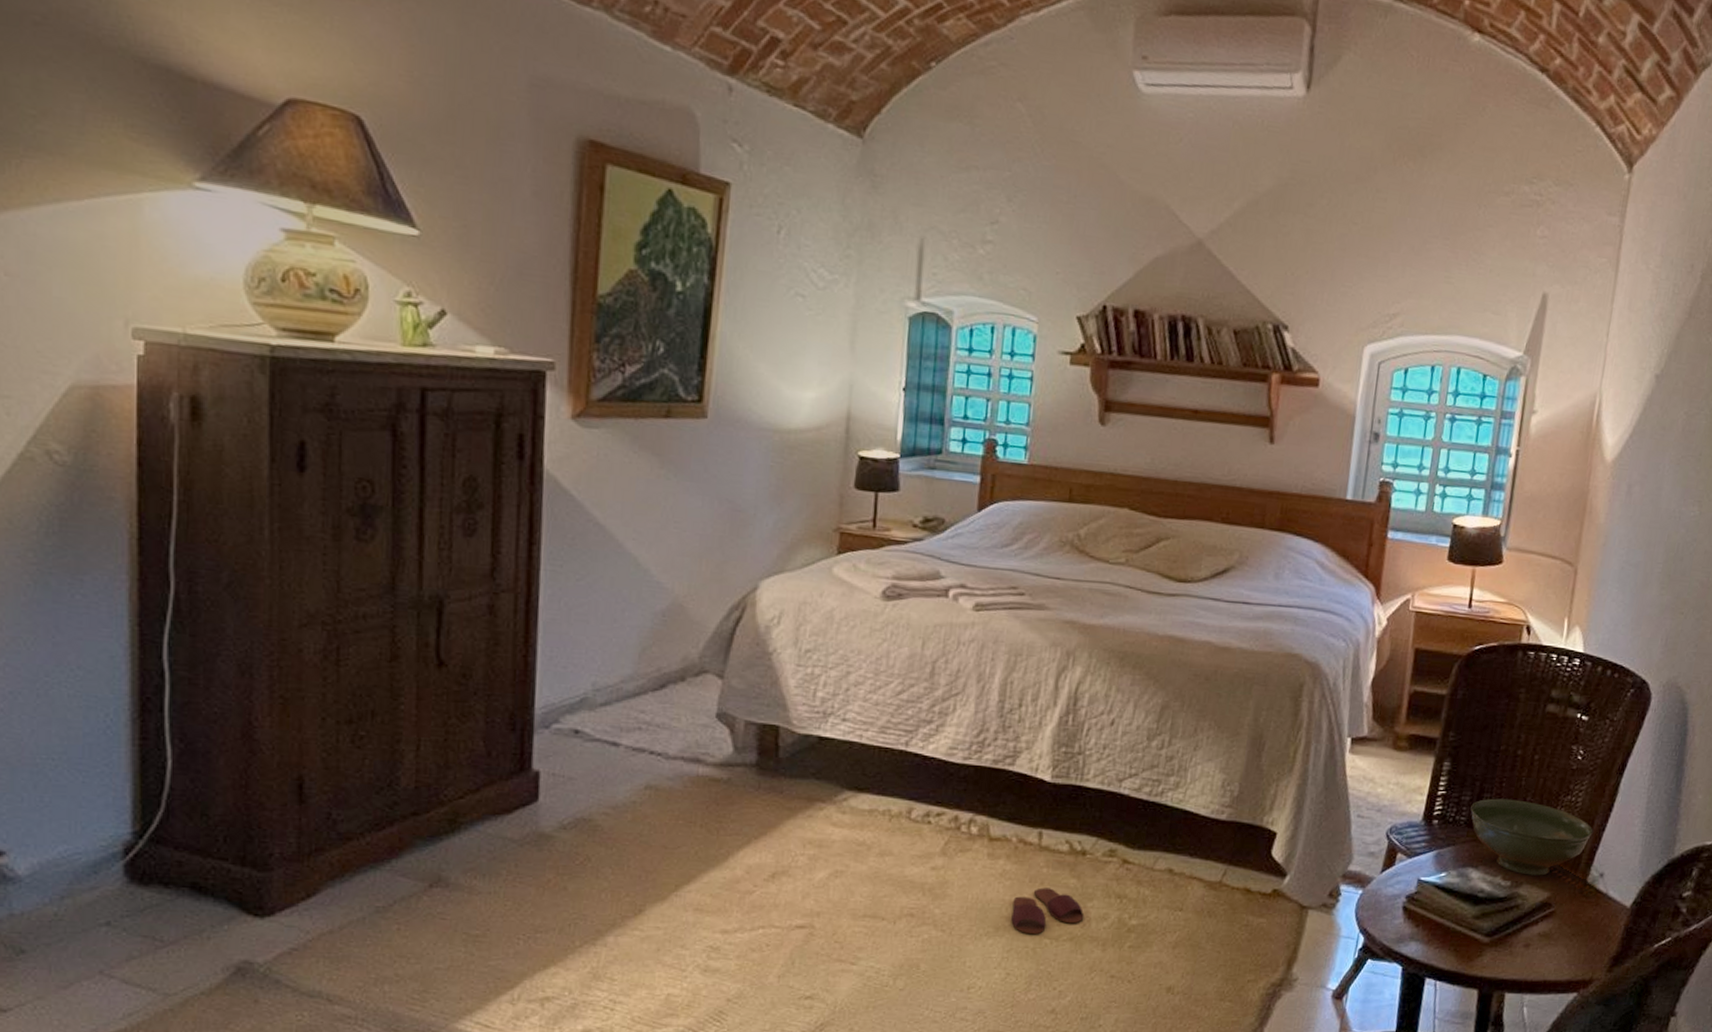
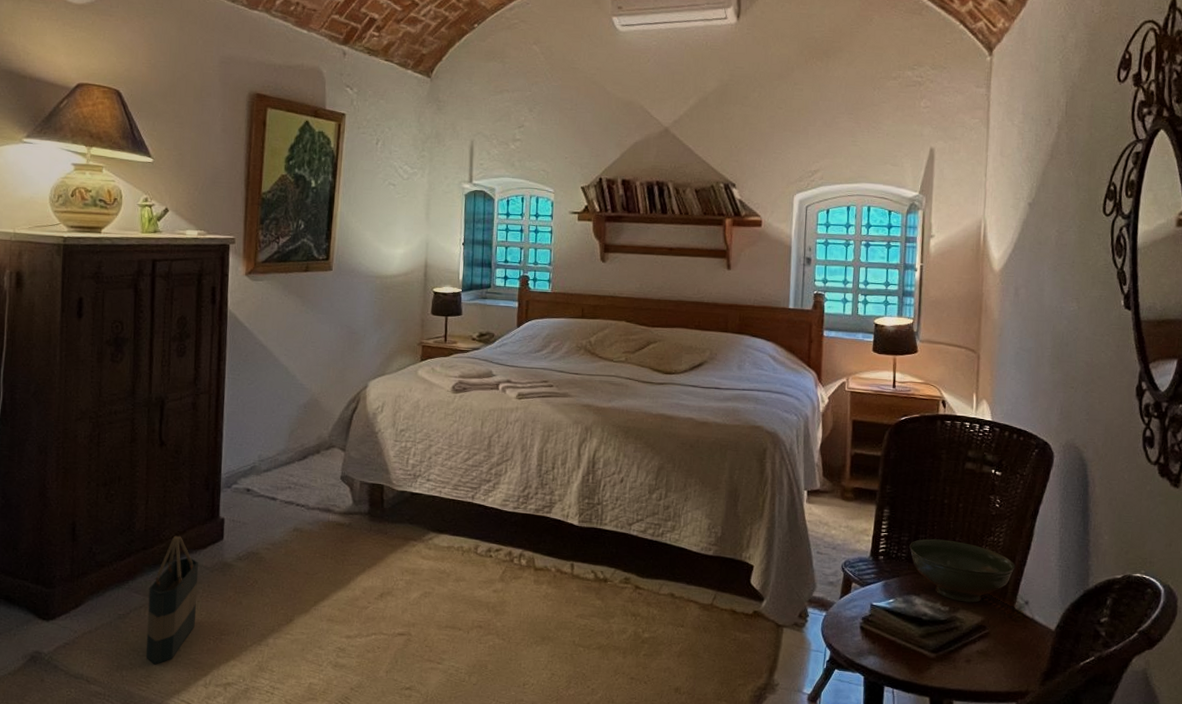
tote bag: none [419,795,501,976] -> present [145,535,199,665]
slippers: present [1011,887,1084,935] -> none [553,607,608,644]

